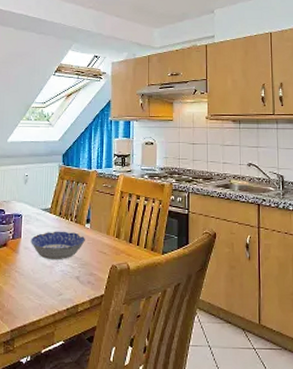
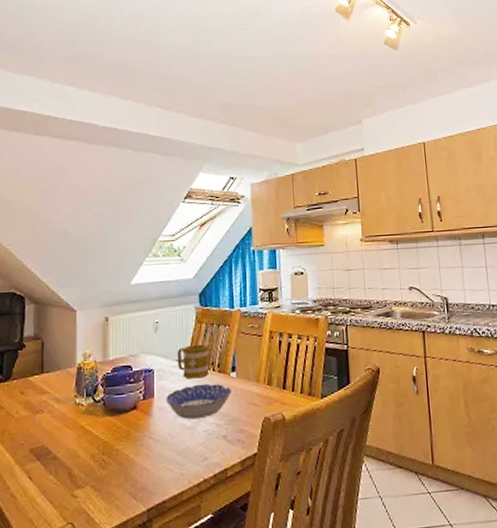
mug: none [41,197,69,226] -> present [177,344,210,379]

